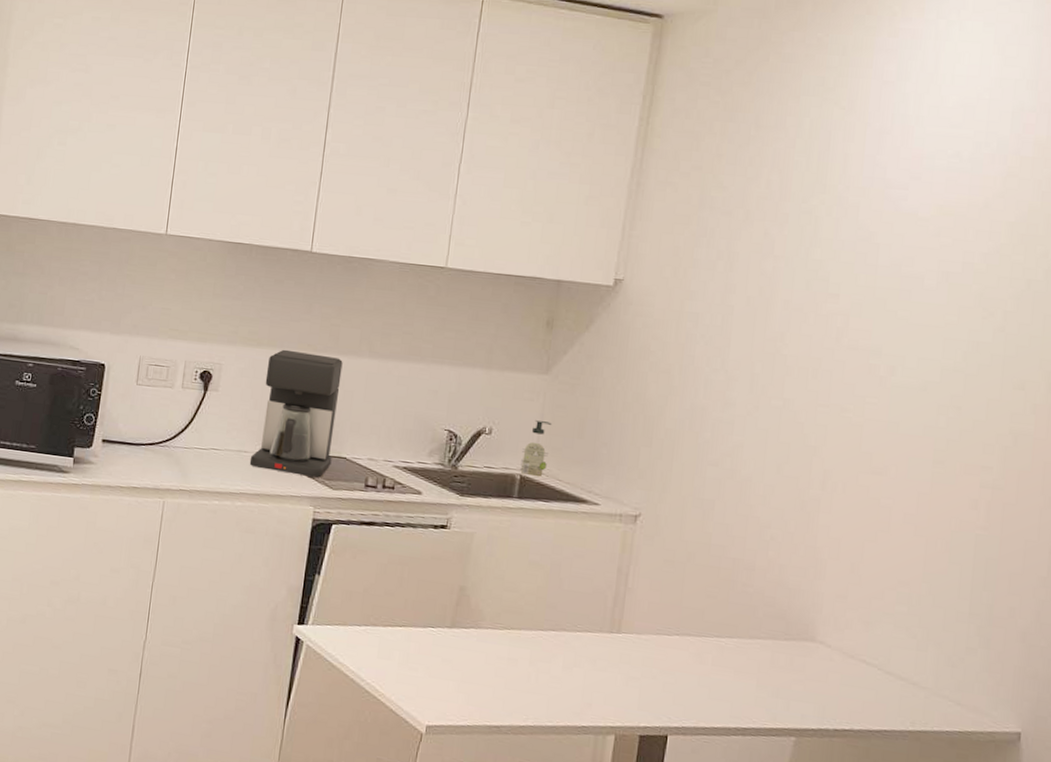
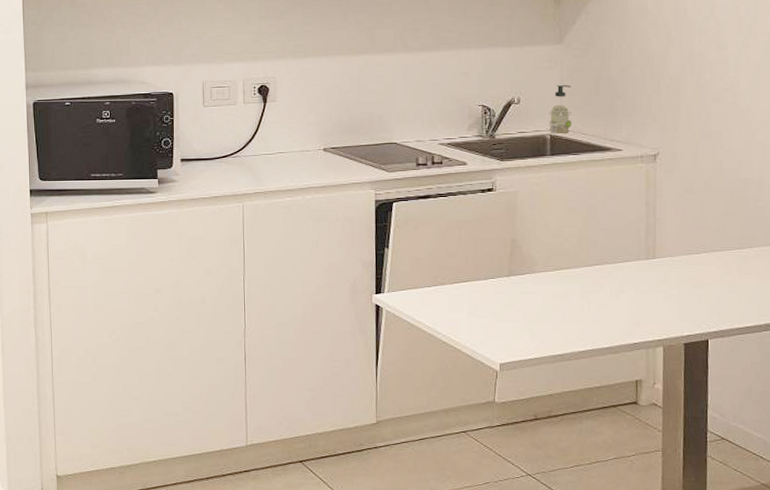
coffee maker: present [249,349,343,478] -> none [312,56,385,164]

